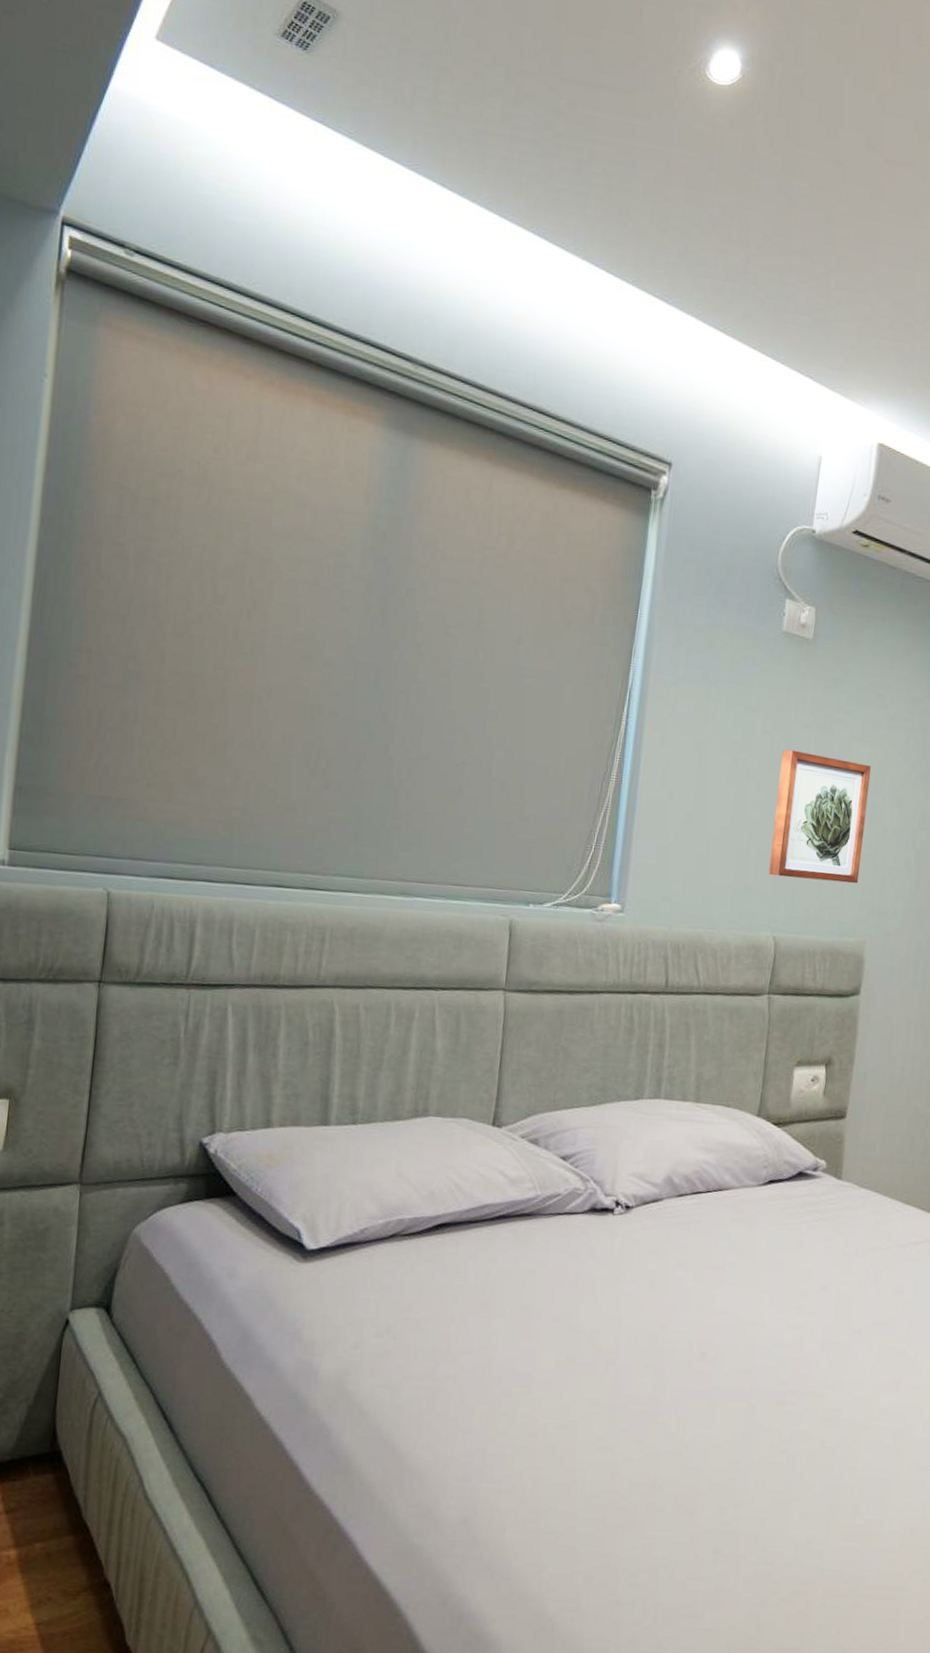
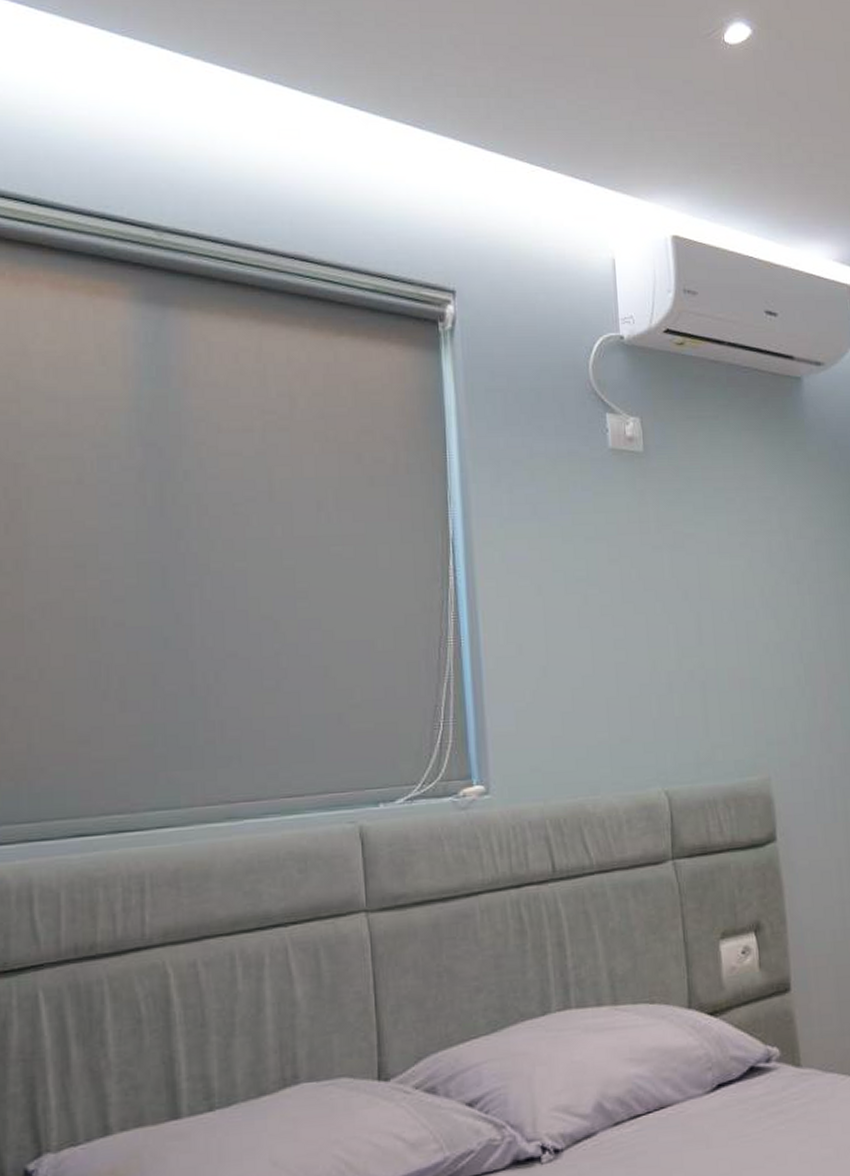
wall art: present [768,749,871,884] -> none [634,575,748,721]

